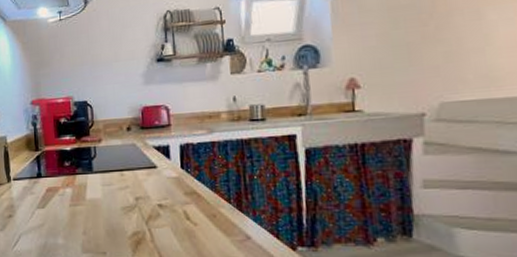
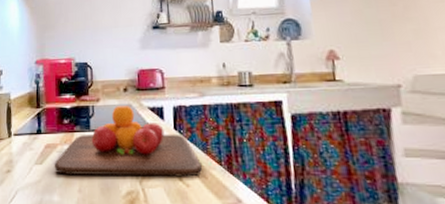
chopping board: none [56,145,211,218] -> present [54,106,203,177]

